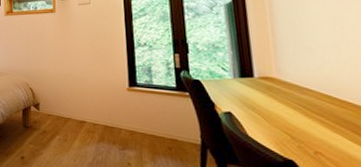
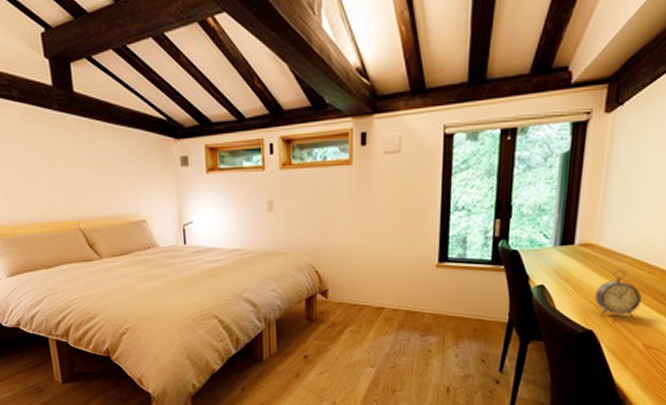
alarm clock: none [286,102,342,151] -> present [594,269,642,317]

